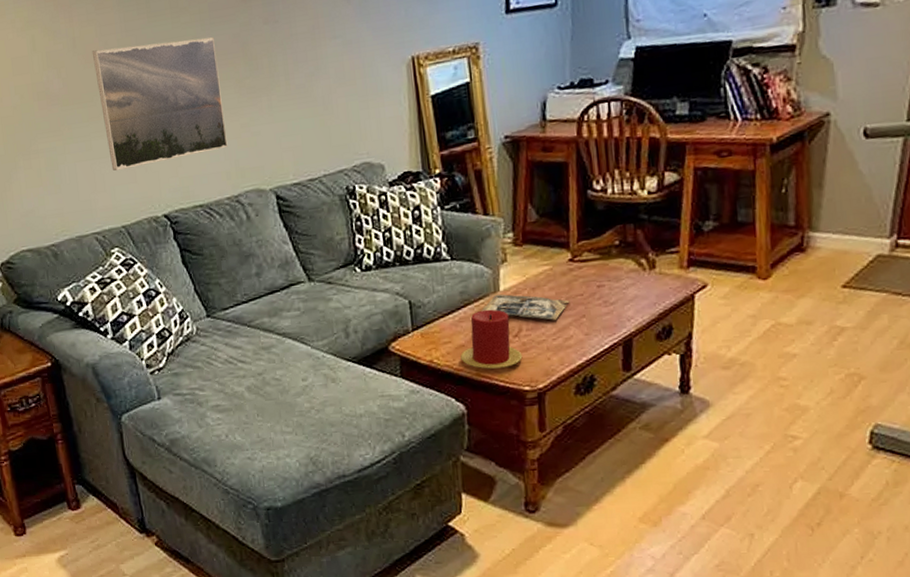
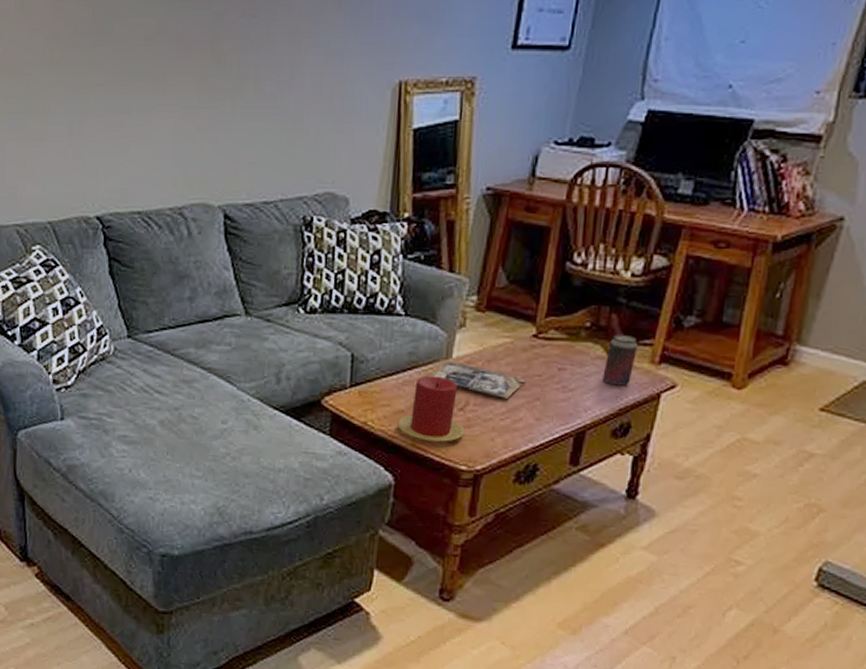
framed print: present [91,37,228,171] -> none [41,16,182,159]
beverage can: none [638,246,666,294] -> present [602,335,639,386]

